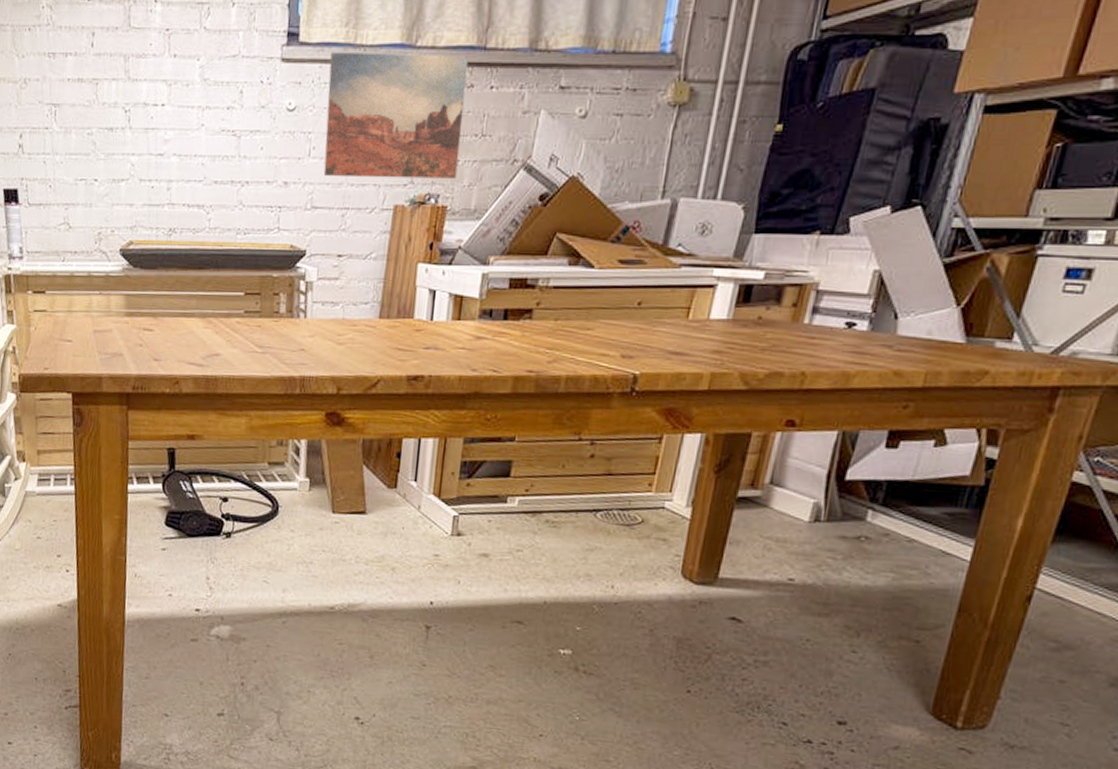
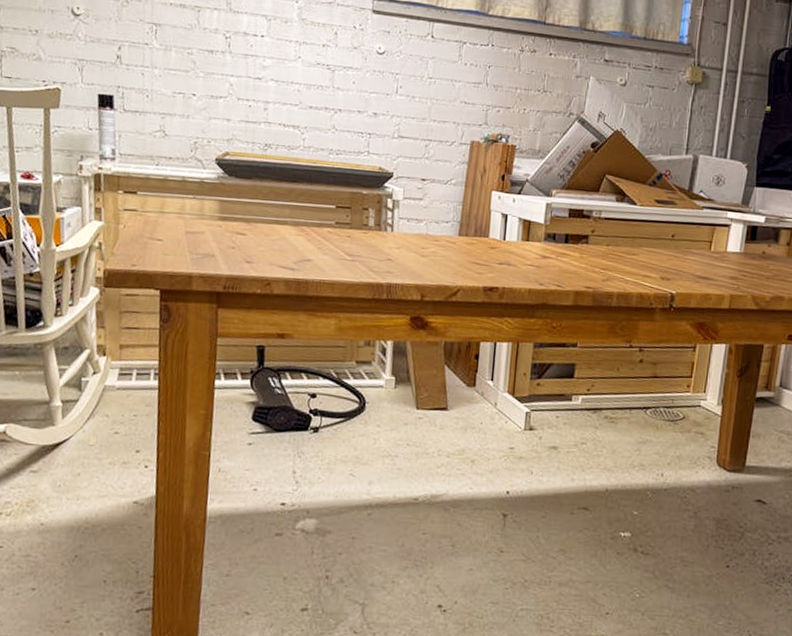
wall art: present [323,51,469,179] -> none [409,10,532,124]

